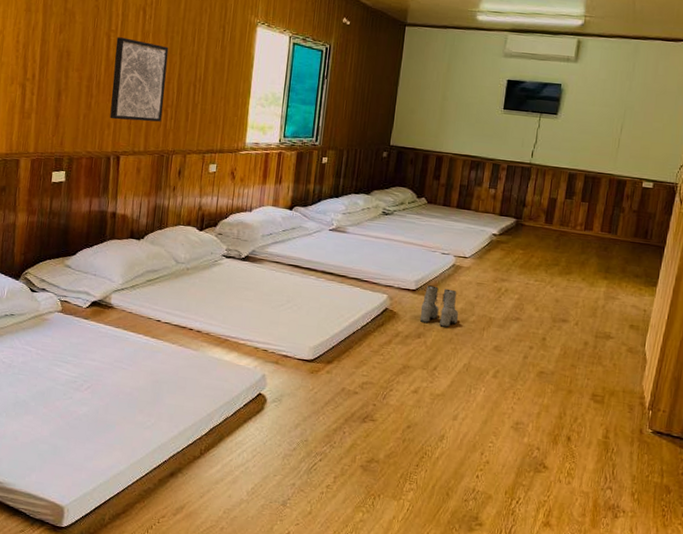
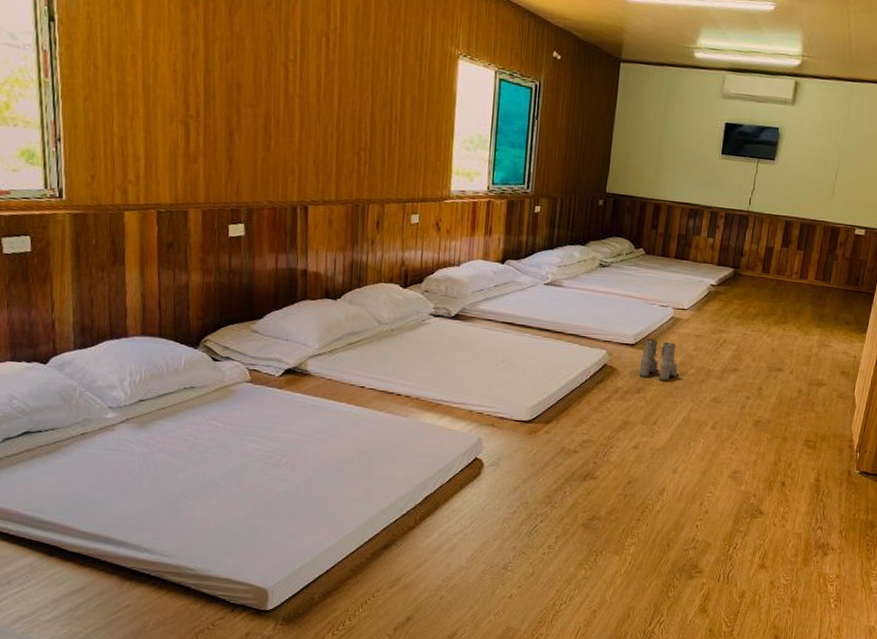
wall art: present [110,37,169,122] -> none [293,68,358,167]

